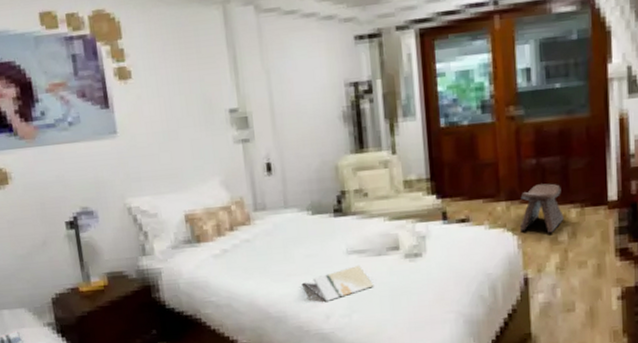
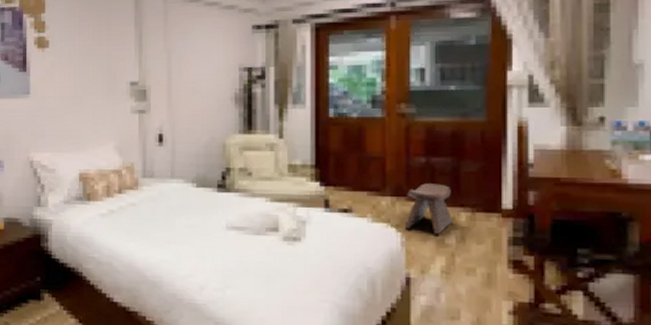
brochure: present [303,266,374,301] -> none [181,242,250,273]

